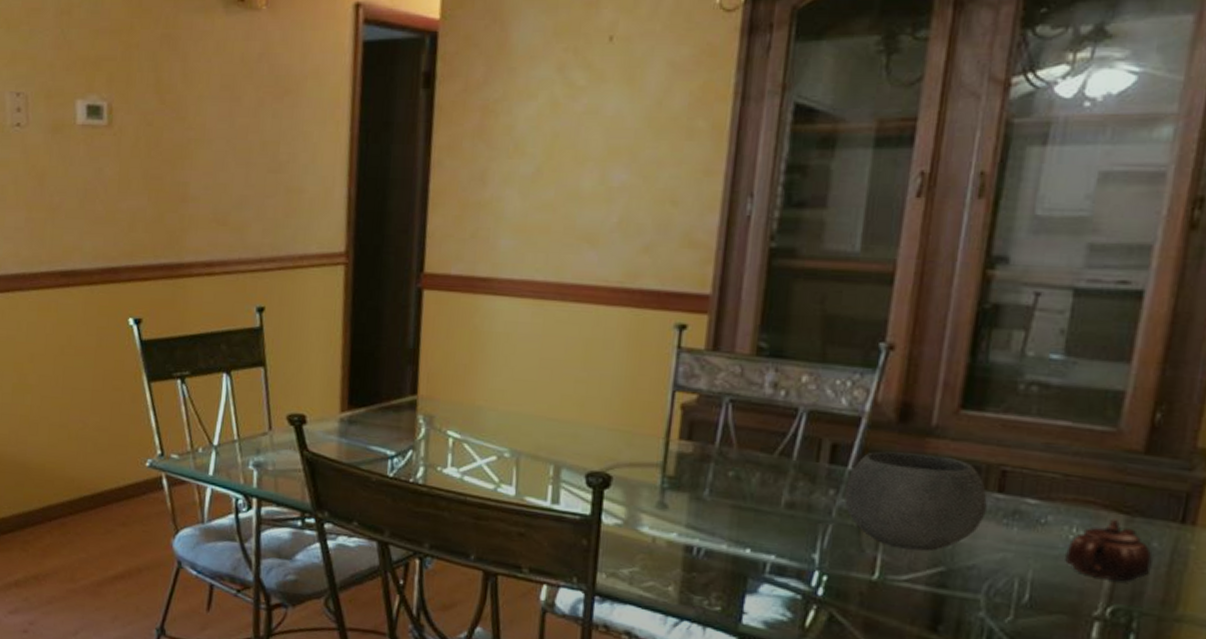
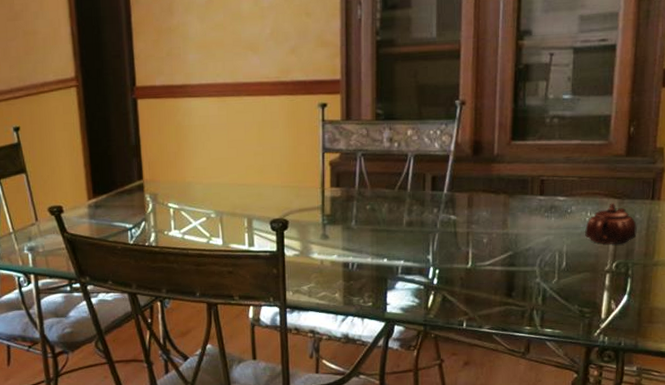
bowl: present [844,451,987,551] -> none [444,175,534,243]

